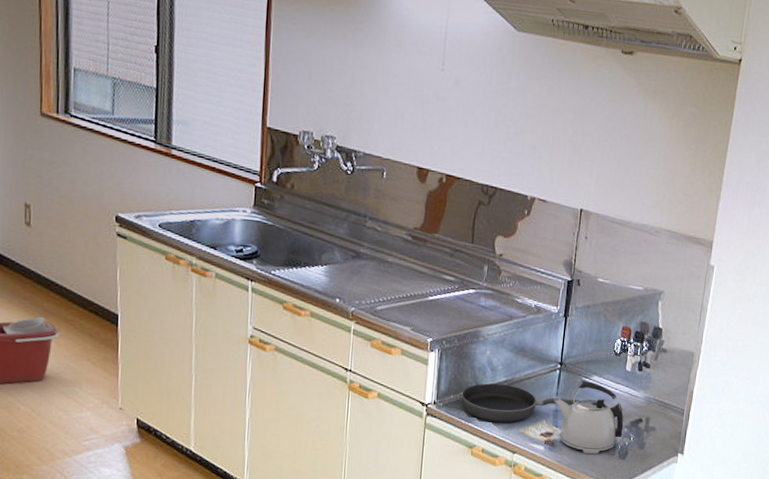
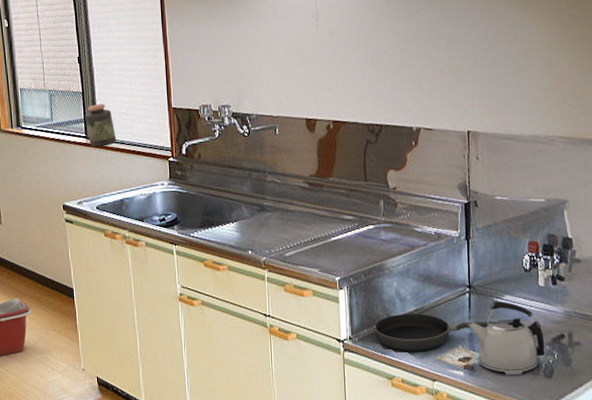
jar: none [156,105,194,157] -> present [85,104,117,148]

